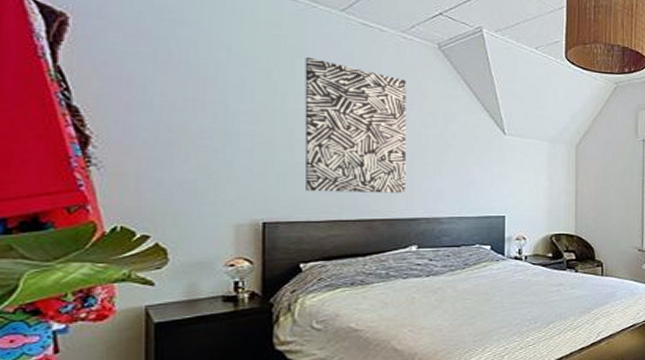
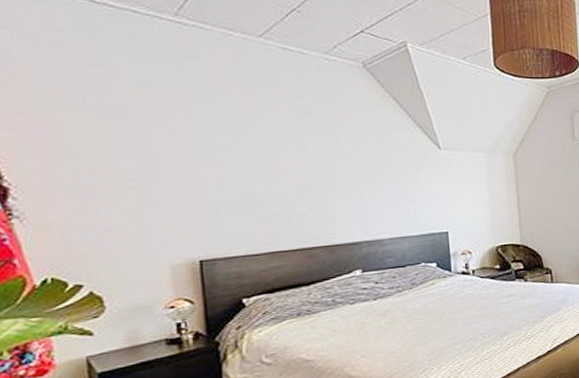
wall art: present [304,56,406,193] -> none [226,87,344,225]

